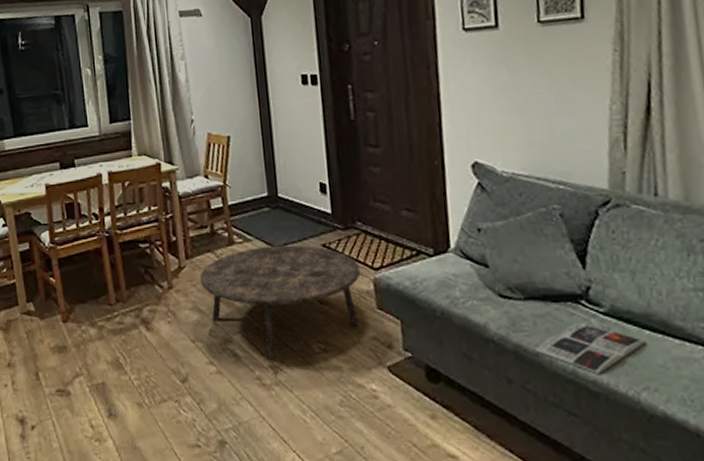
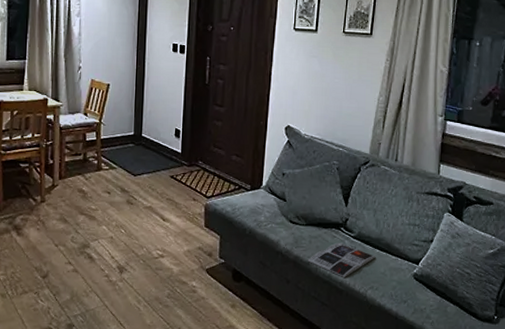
coffee table: present [200,245,360,359] -> none [69,174,196,261]

